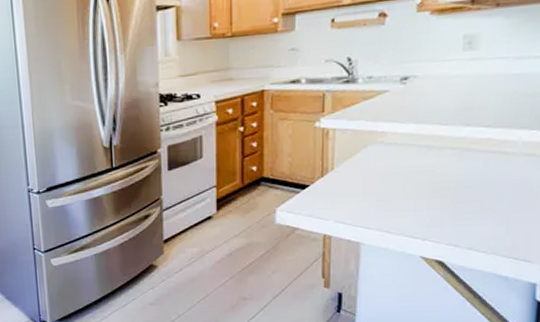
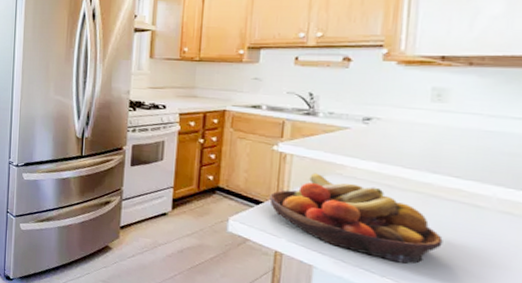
fruit bowl: none [315,144,477,223] -> present [269,172,443,264]

